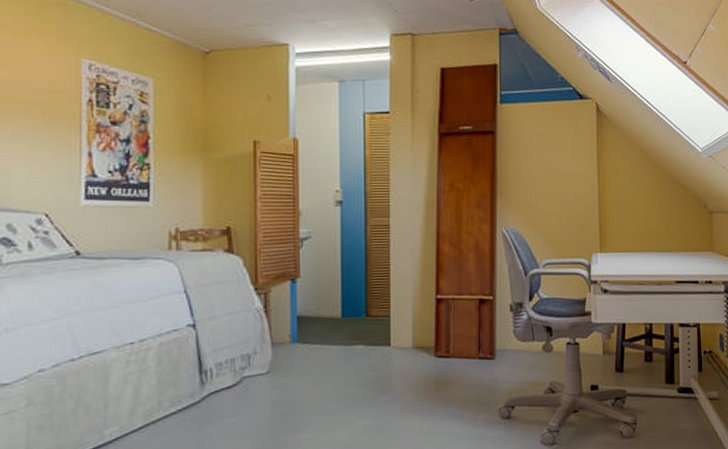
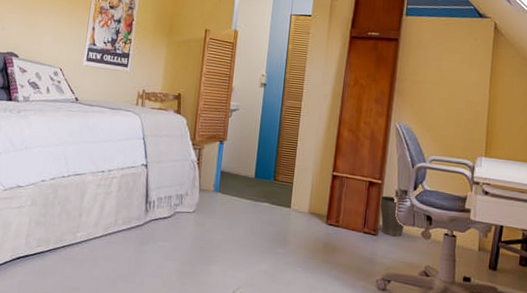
waste basket: none [493,311,524,357] -> present [379,195,405,237]

